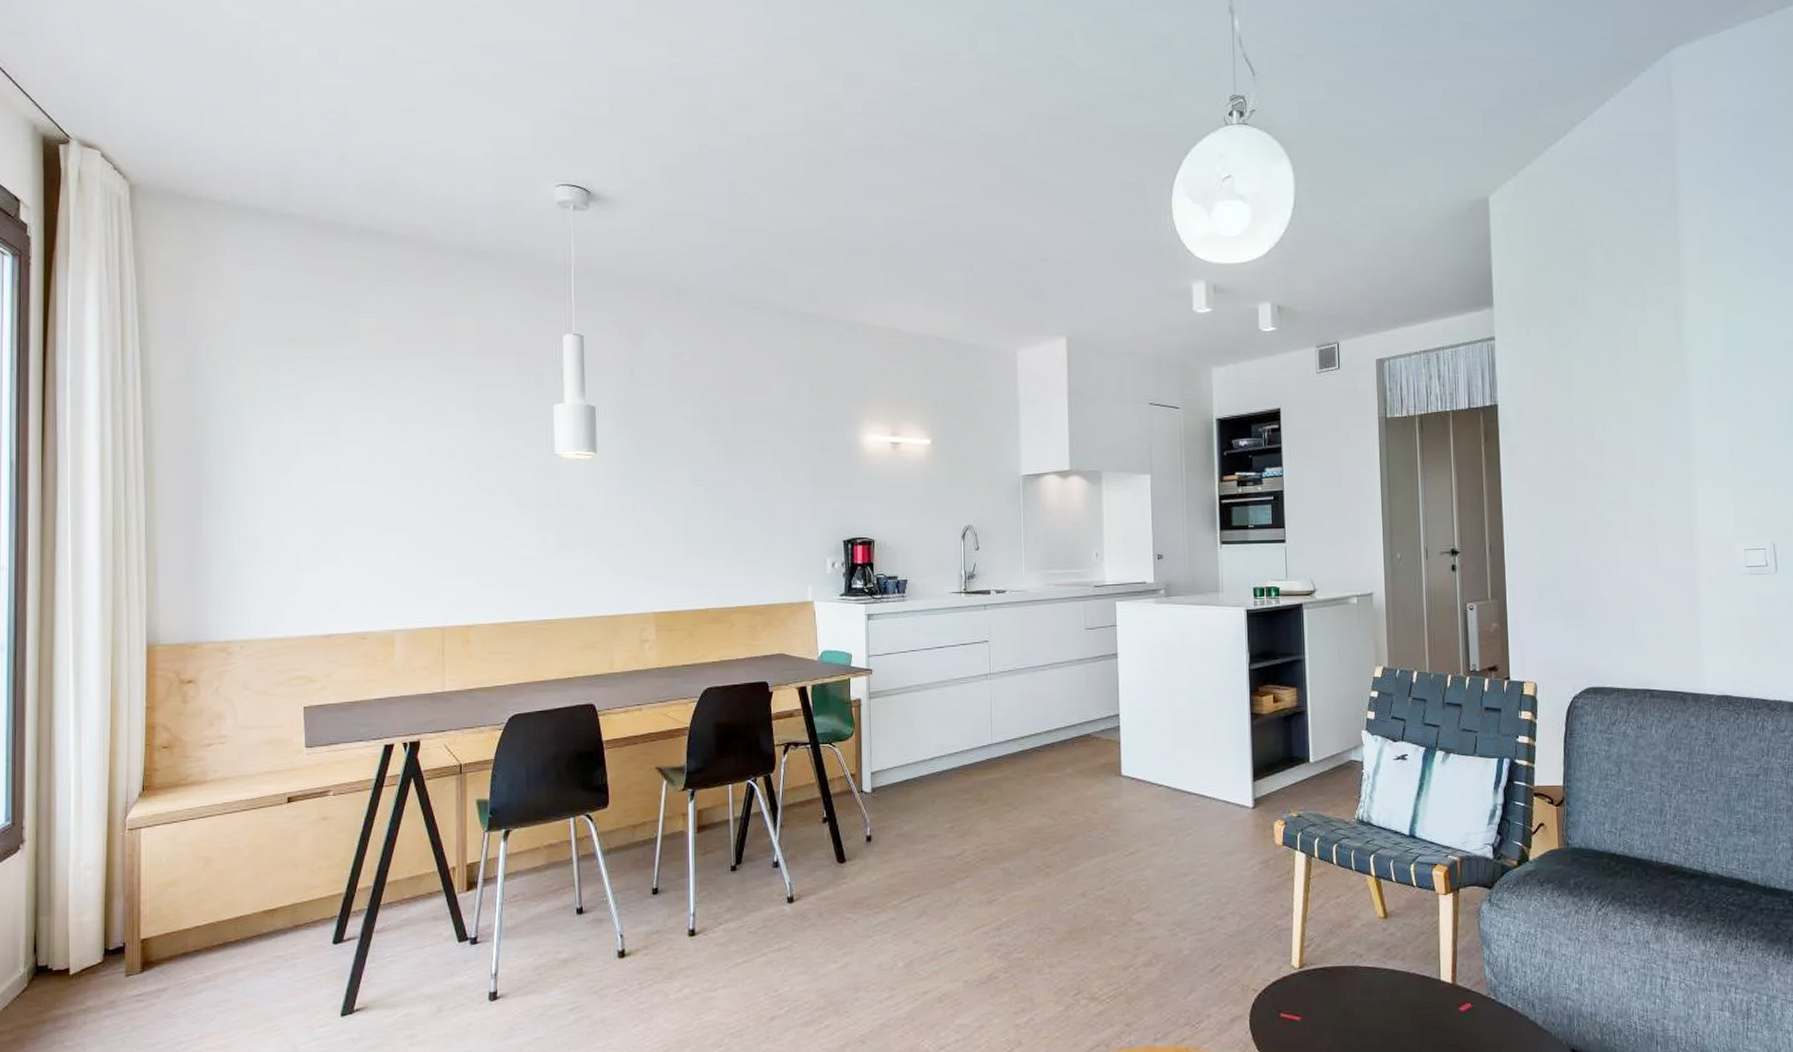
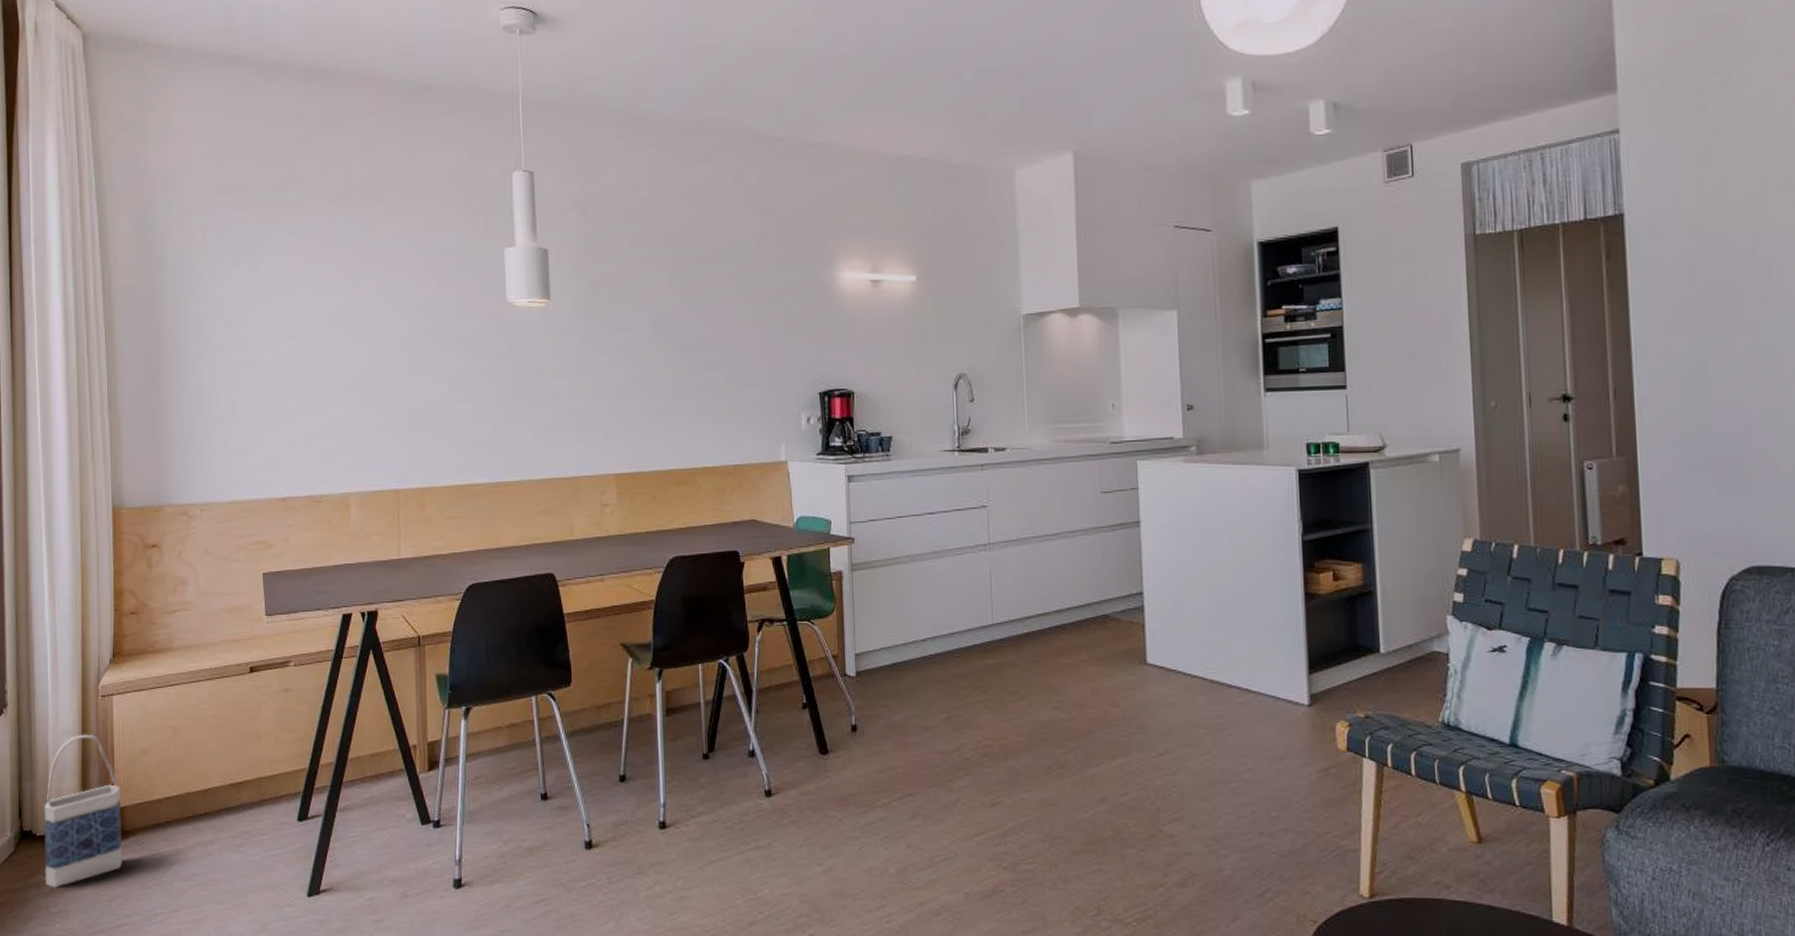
bag: none [60,867,147,1022] -> present [44,734,122,888]

